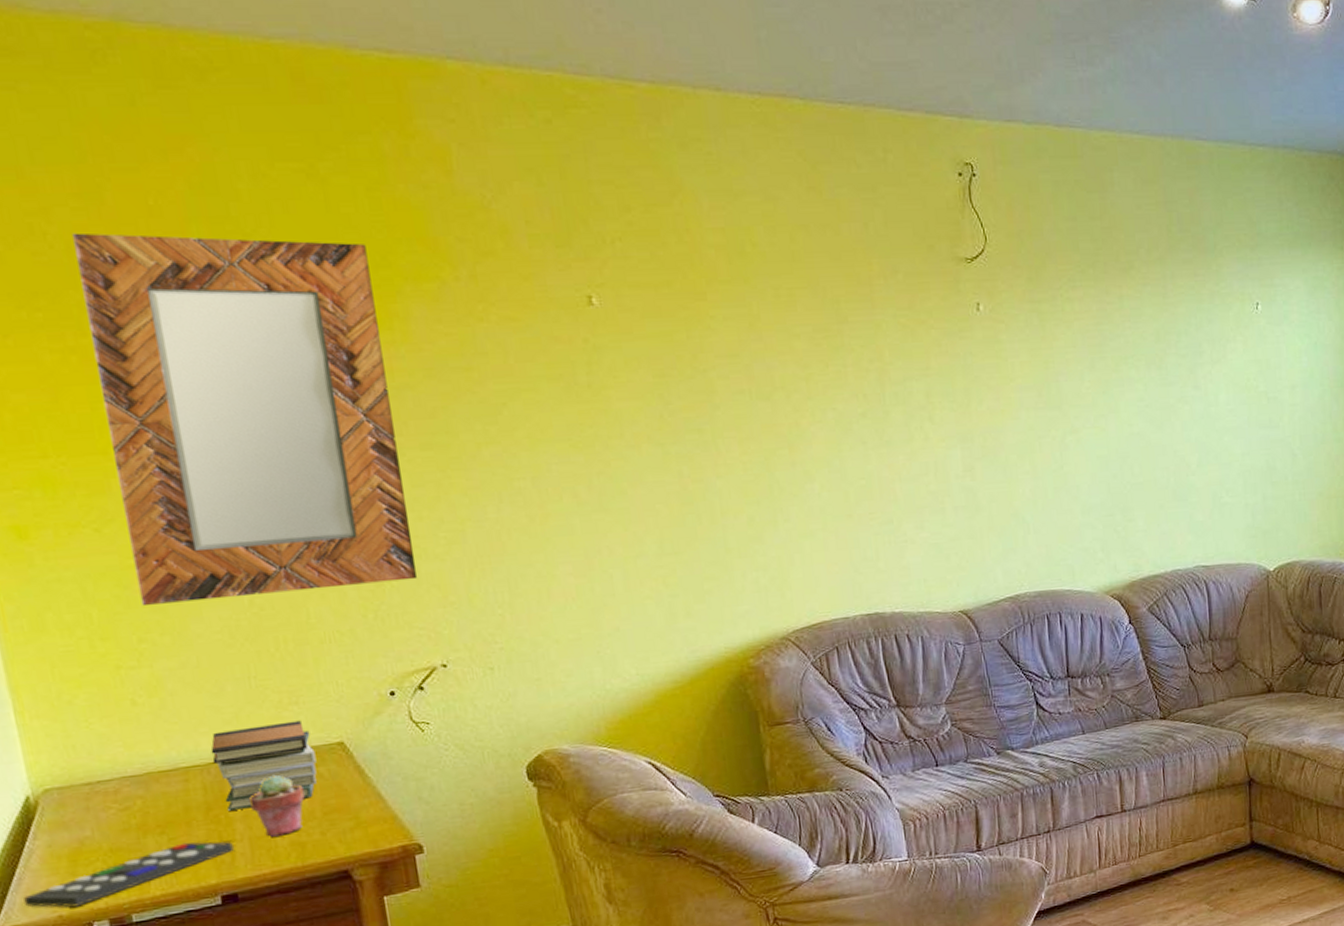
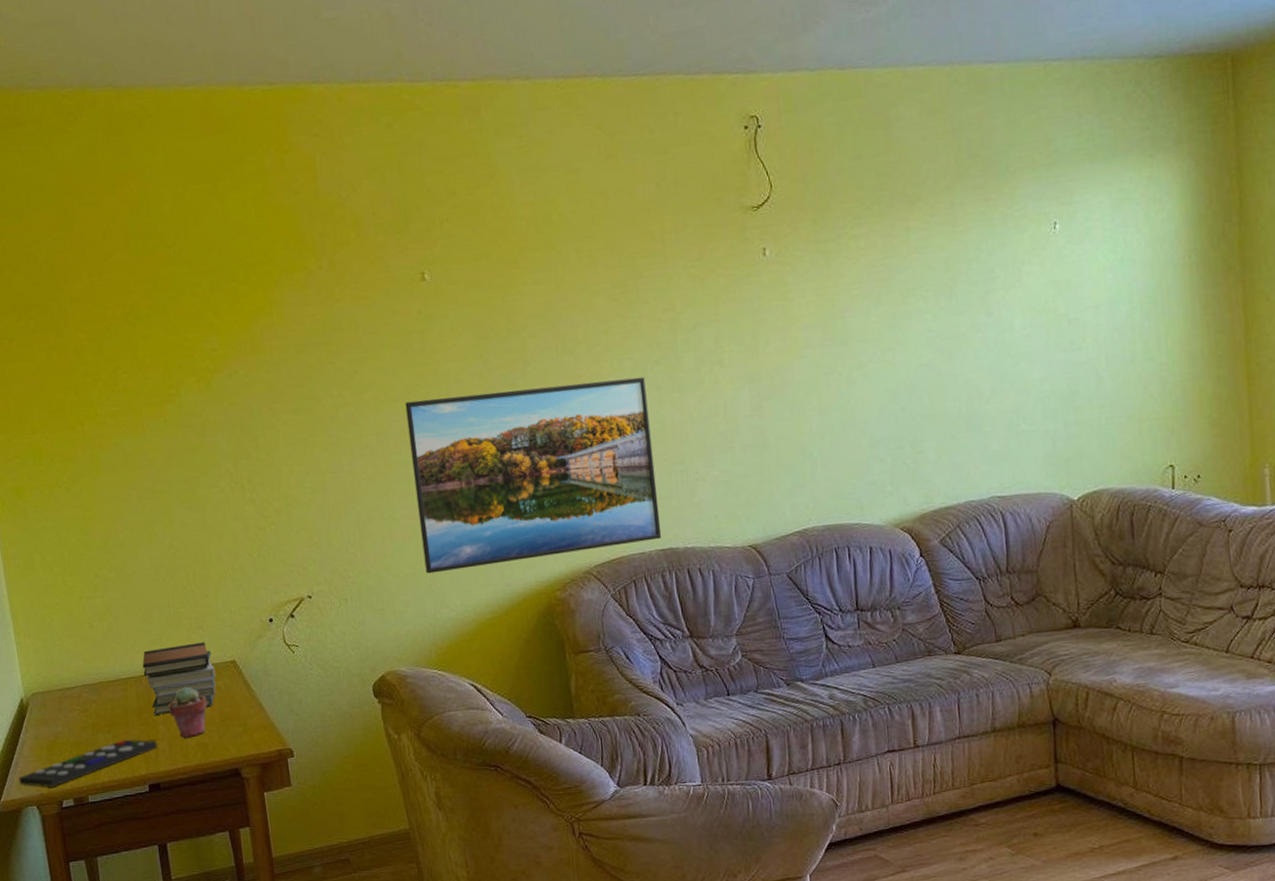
home mirror: present [72,233,417,605] -> none [54,245,290,548]
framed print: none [567,429,868,639] -> present [405,376,662,574]

